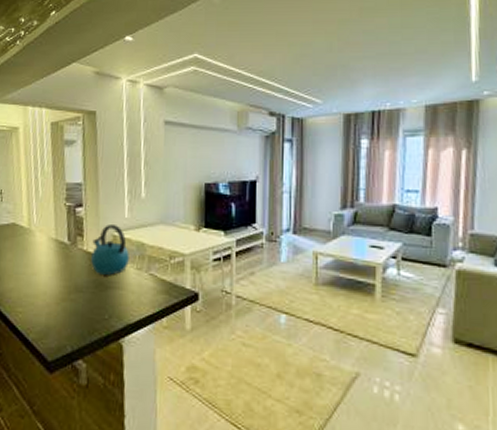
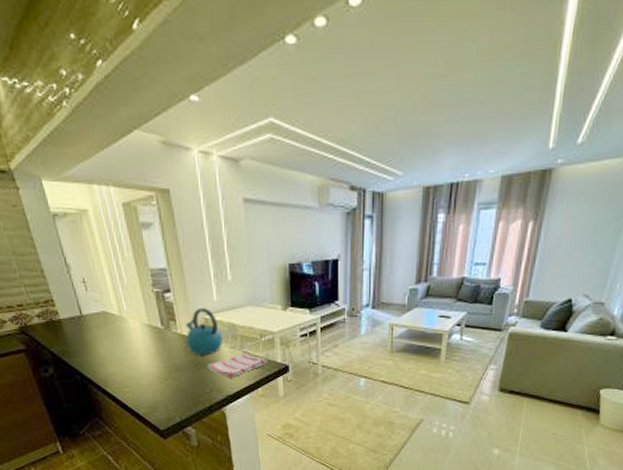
dish towel: none [109,275,176,304] -> present [207,353,268,378]

